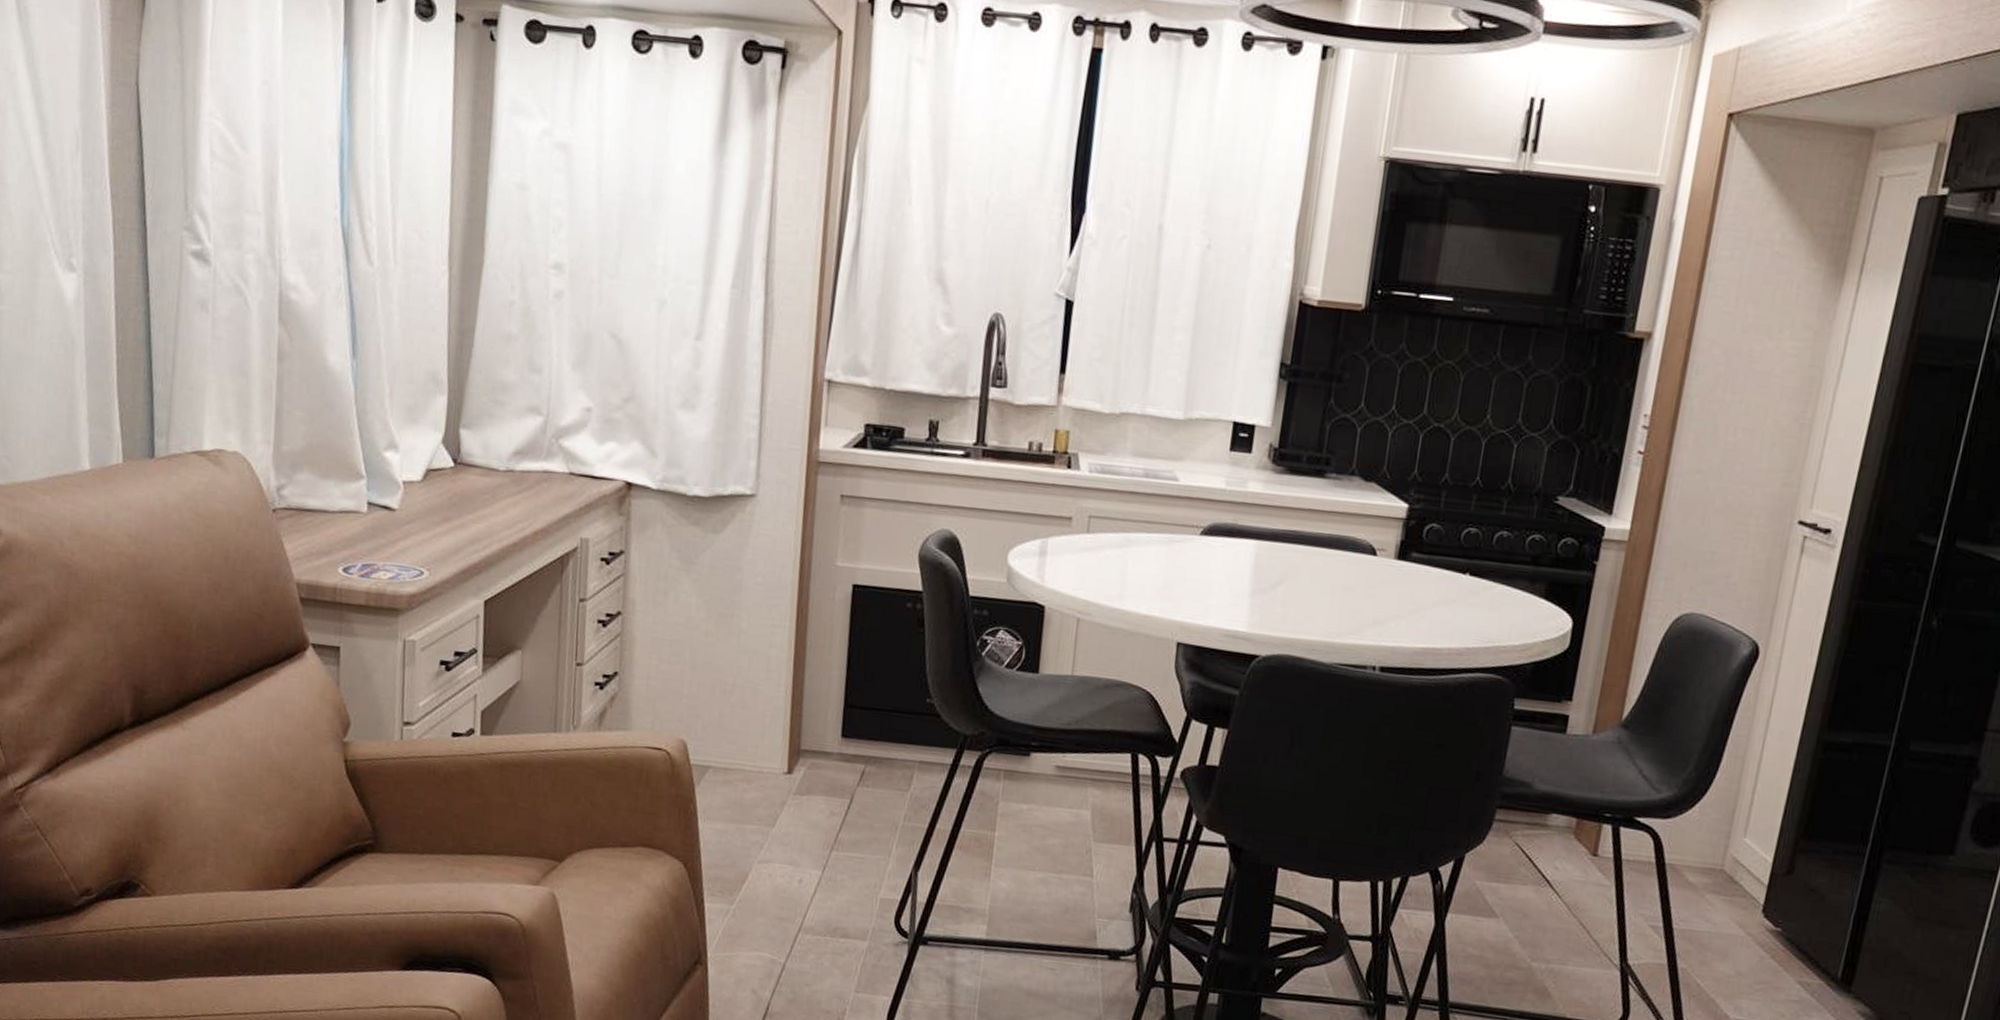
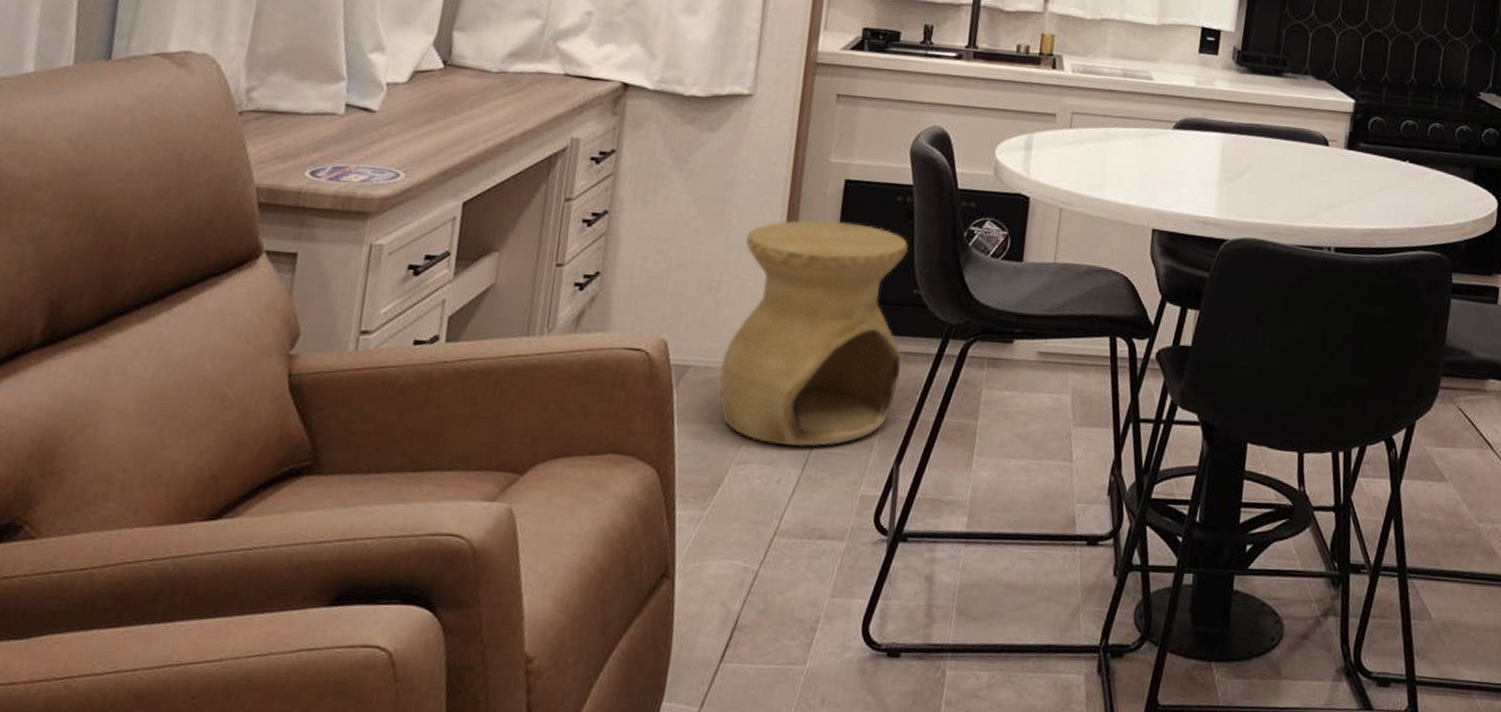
side table: none [739,625,920,850] -> present [719,220,909,447]

